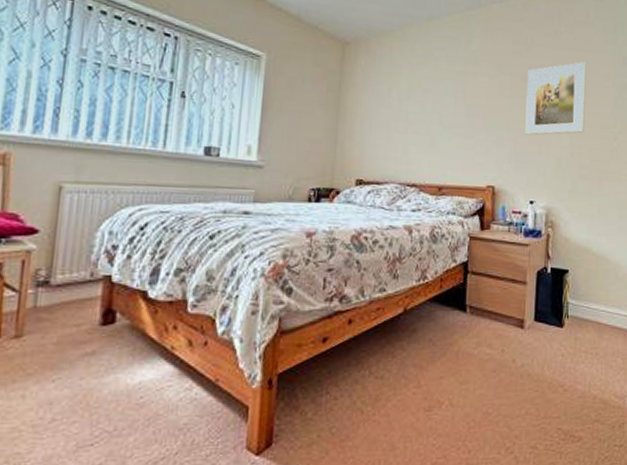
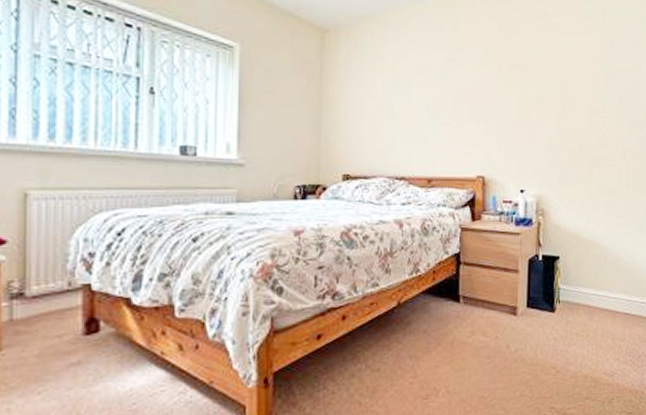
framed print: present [525,62,586,135] -> none [514,45,575,123]

